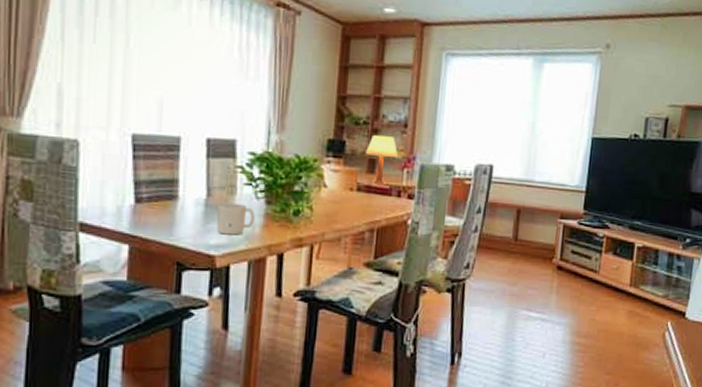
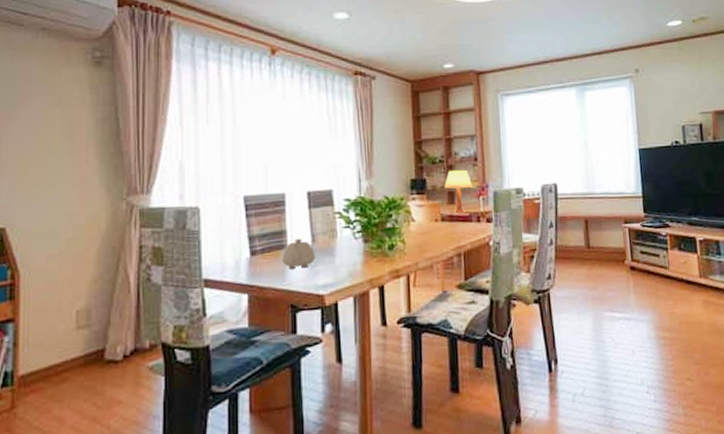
teapot: none [171,190,210,224] -> present [282,238,316,269]
mug: present [216,203,255,235] -> none [321,245,356,275]

